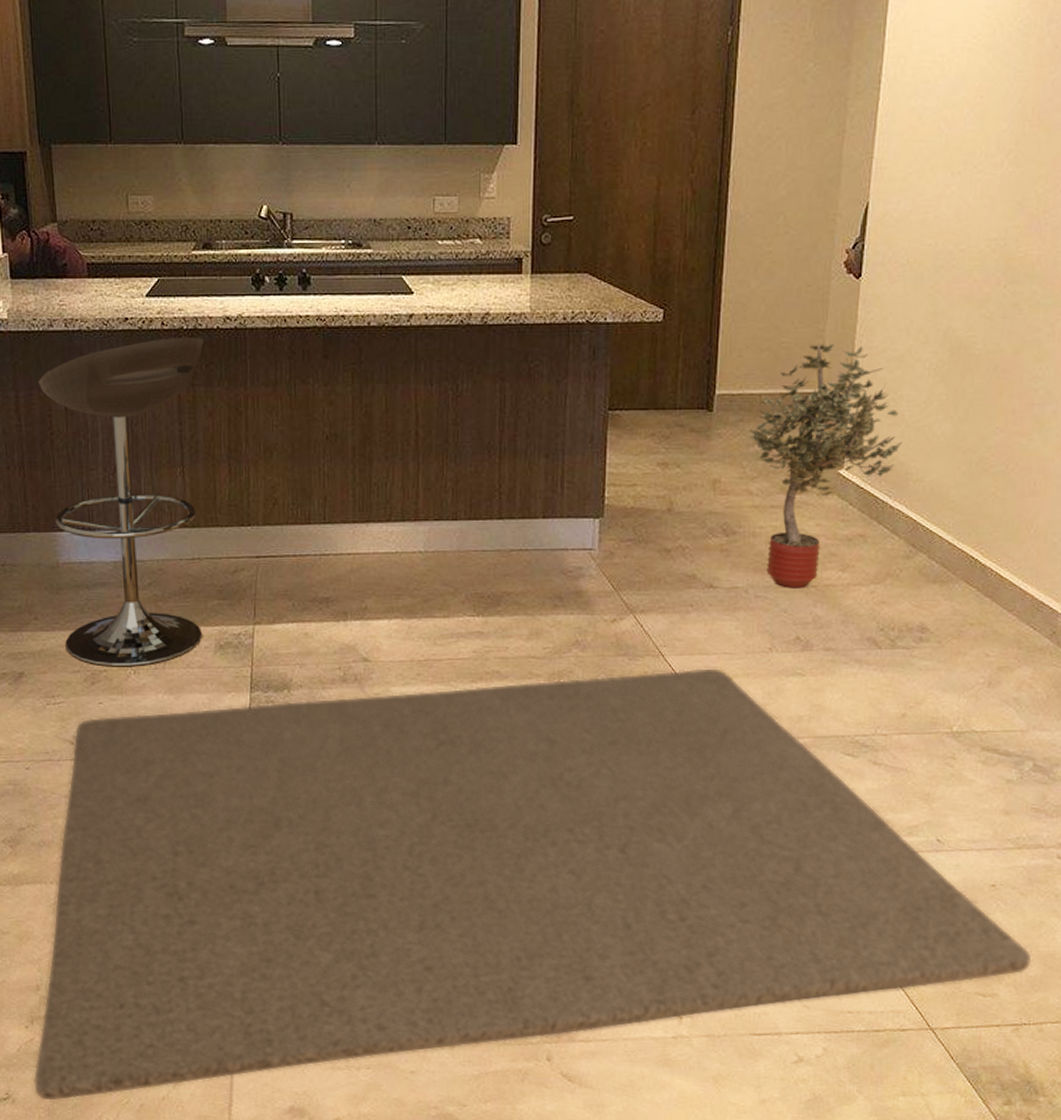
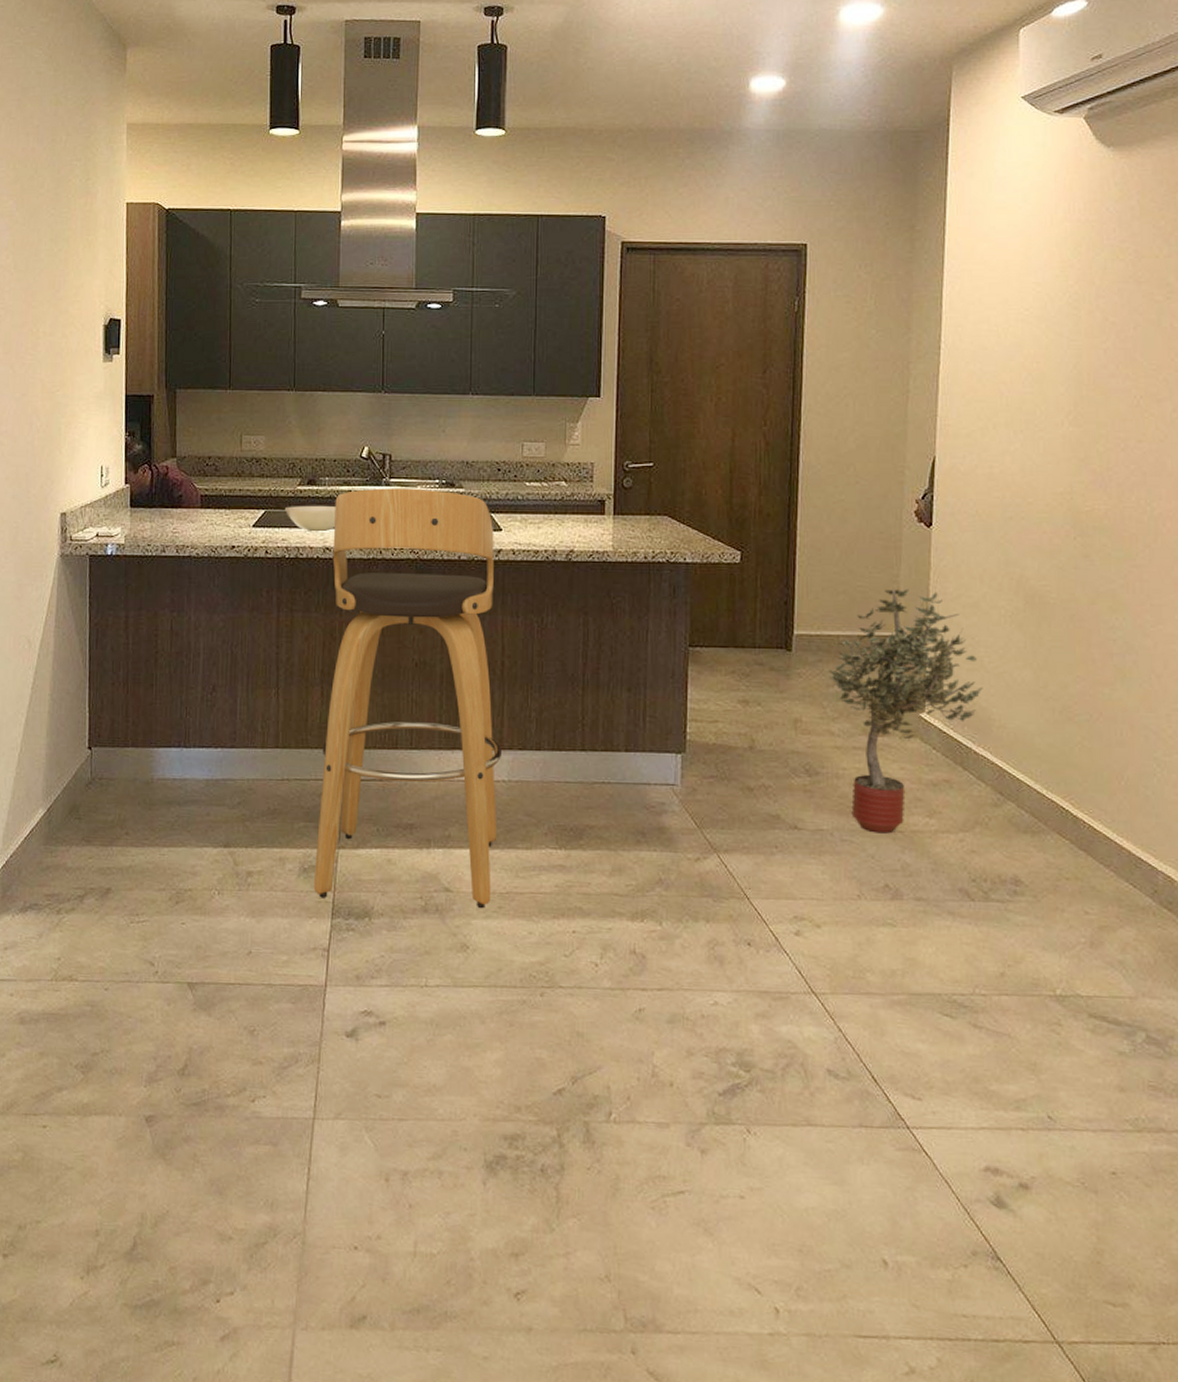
rug: present [33,668,1032,1101] -> none [84,913,1165,1368]
bar stool: present [39,337,204,667] -> none [148,565,304,888]
soup bowl: none [179,271,236,301] -> present [284,505,336,532]
bar stool: none [230,250,417,677] -> present [313,488,501,909]

